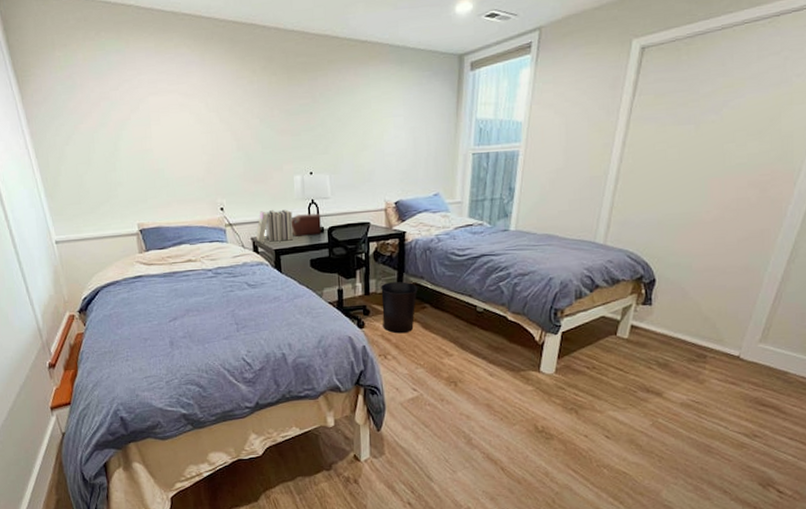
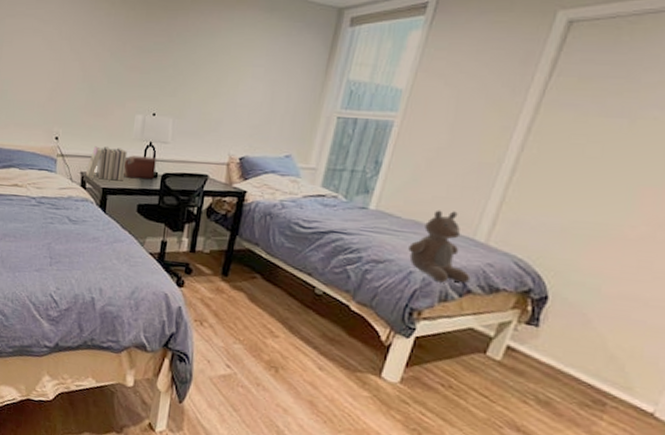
waste bin: present [381,282,418,334] -> none [204,243,251,302]
stuffed animal: none [546,221,597,283] -> present [408,210,471,284]

